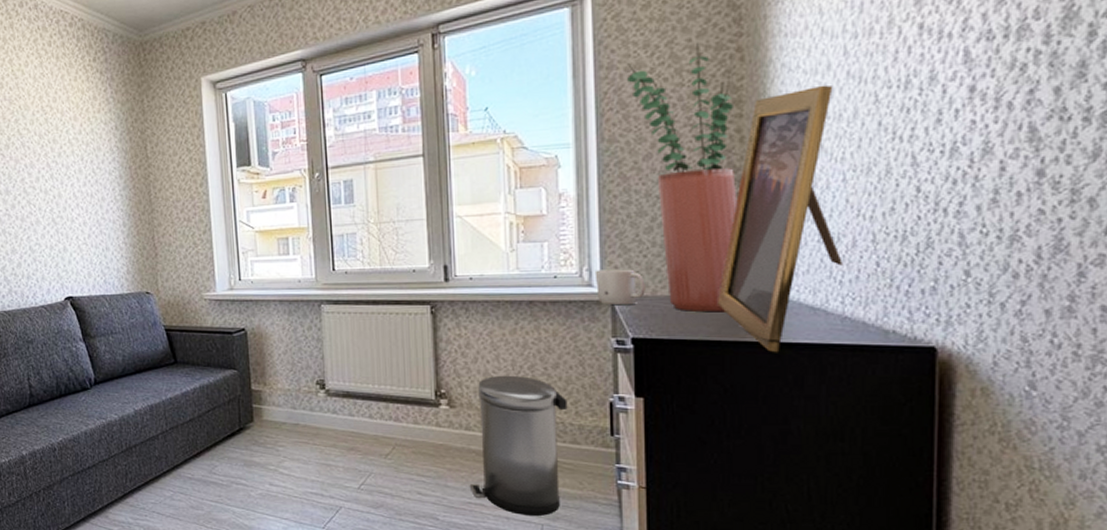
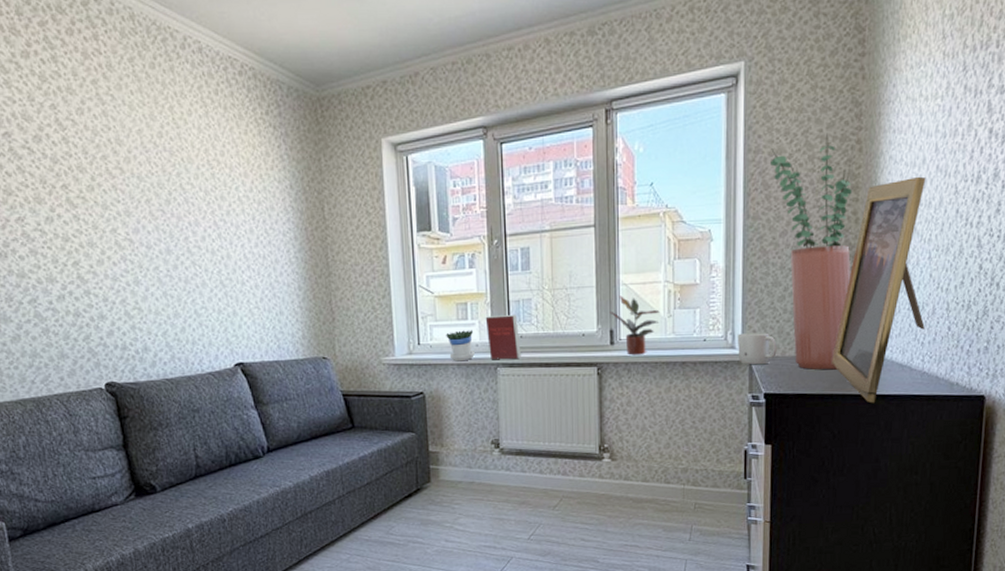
flowerpot: none [267,265,297,298] -> present [446,330,475,362]
book: none [308,249,346,297] -> present [485,314,521,360]
potted plant: none [442,229,501,293] -> present [609,296,660,356]
pedal bin: present [469,375,568,516] -> none [626,429,711,553]

